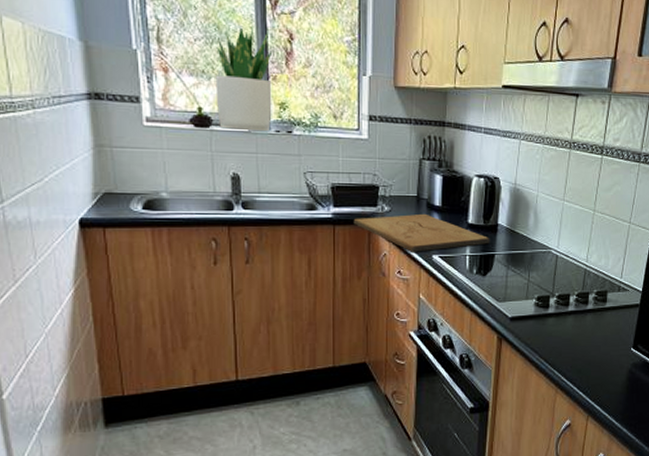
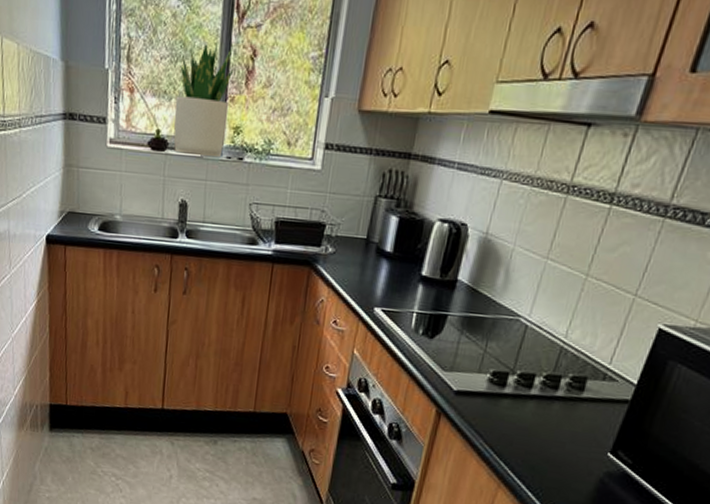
cutting board: present [353,213,490,252] -> none [293,257,445,303]

